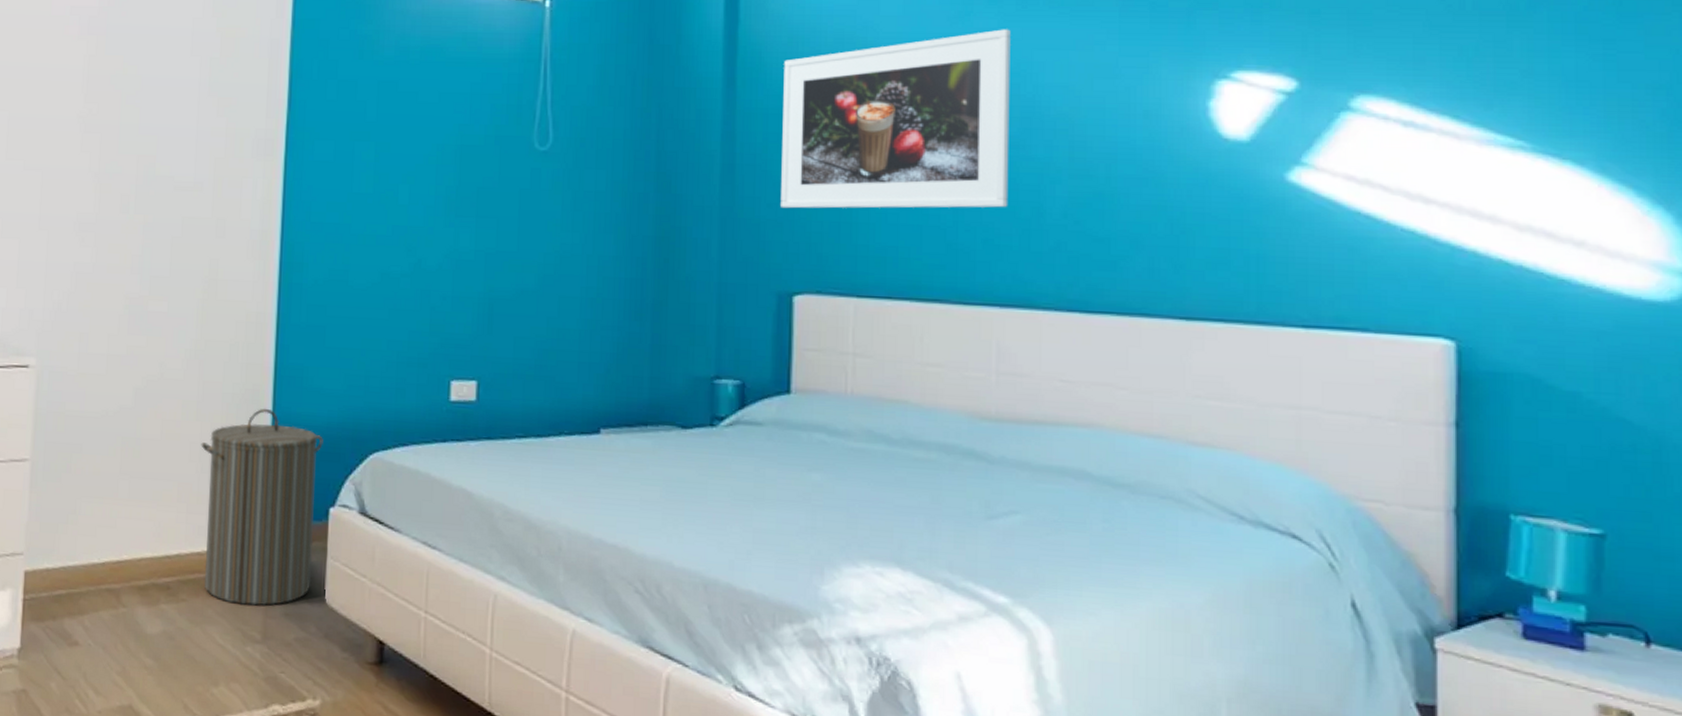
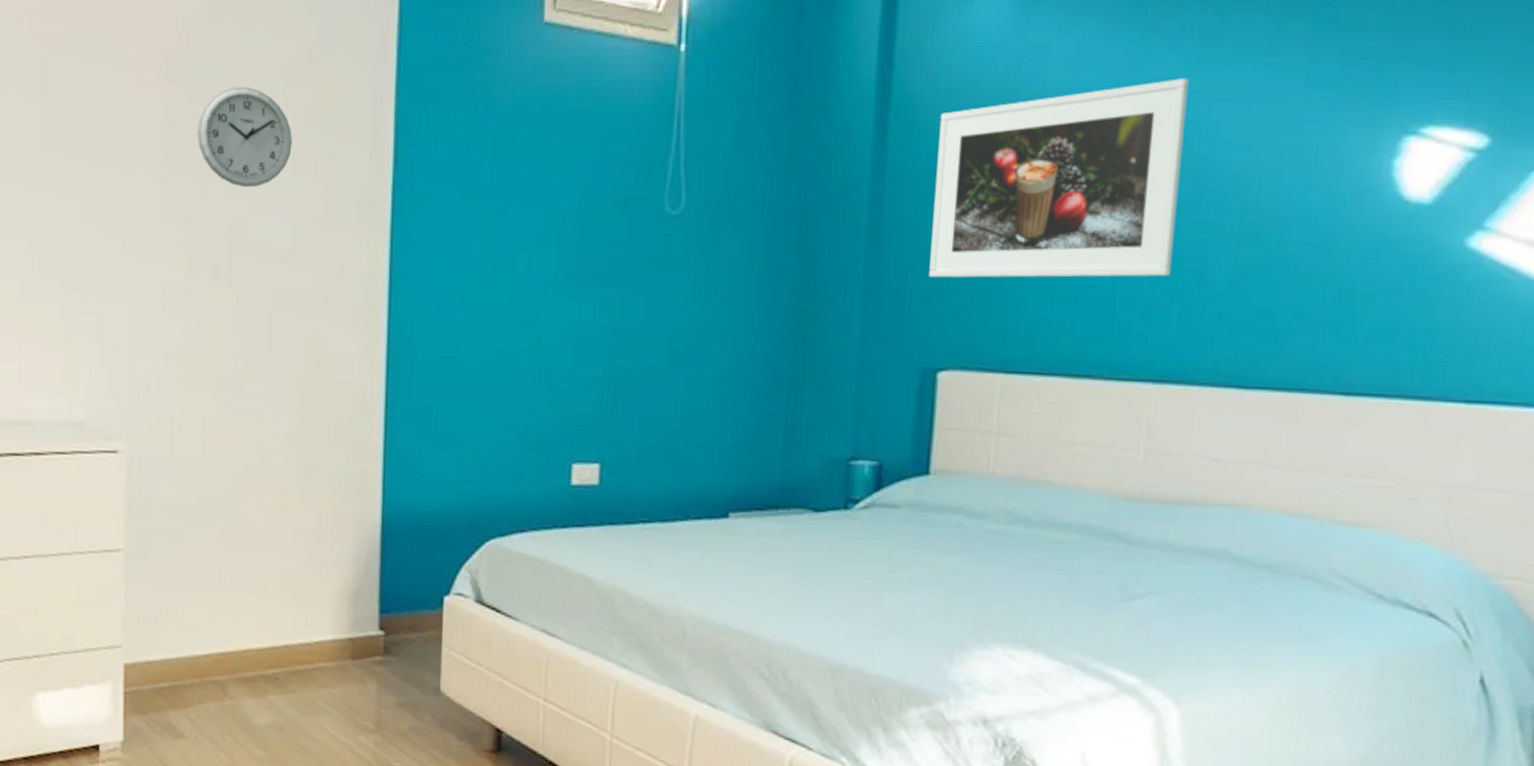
wall clock: none [113,39,198,127] -> present [197,87,292,188]
laundry hamper: present [201,408,323,606] -> none [306,494,437,696]

